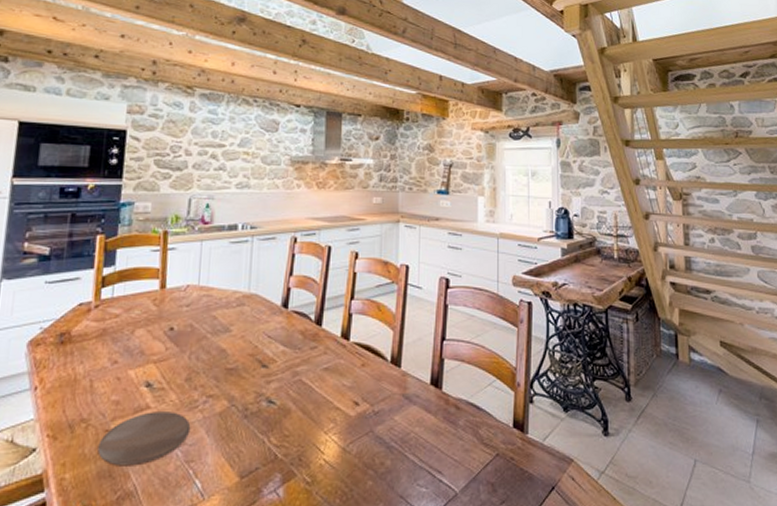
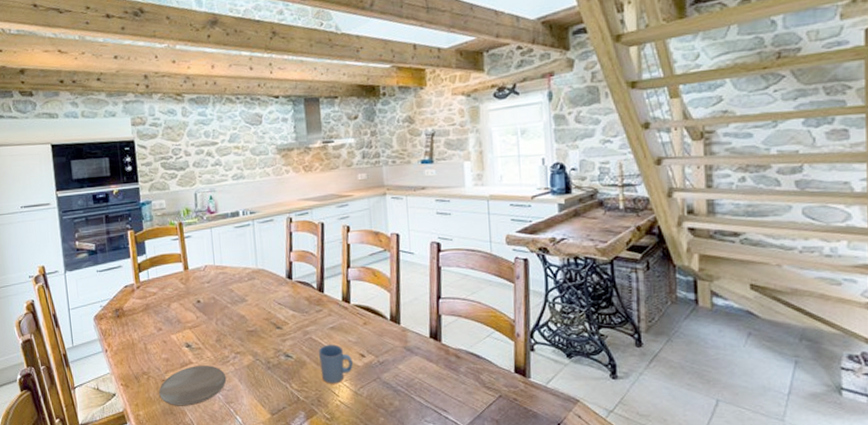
mug: none [307,389,345,438] -> present [319,344,353,384]

